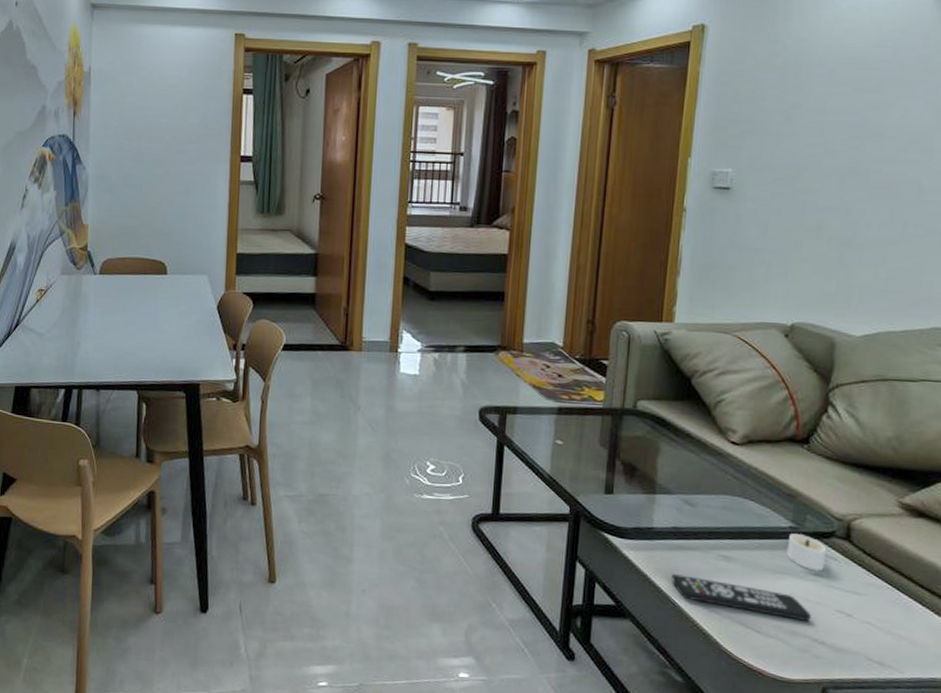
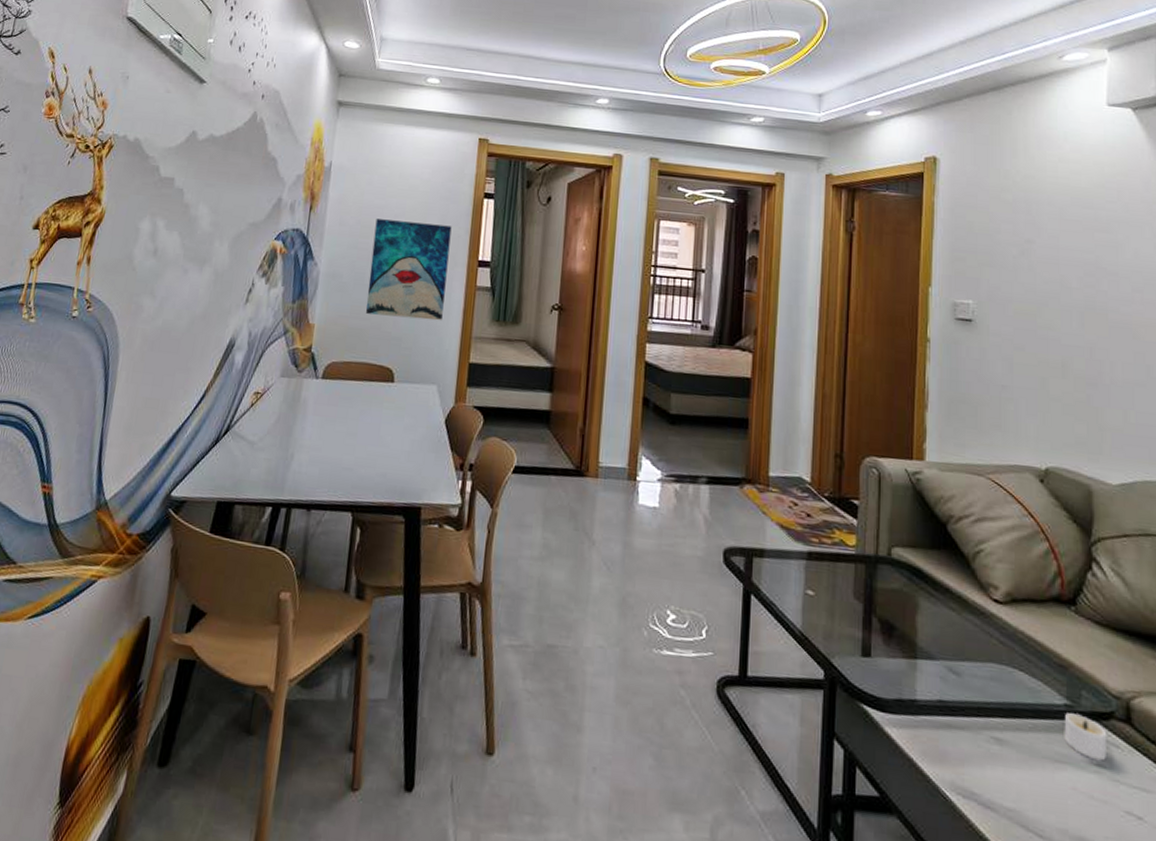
wall art: none [135,120,213,216] -> present [366,219,452,321]
remote control: present [672,573,811,621] -> none [941,758,1098,825]

